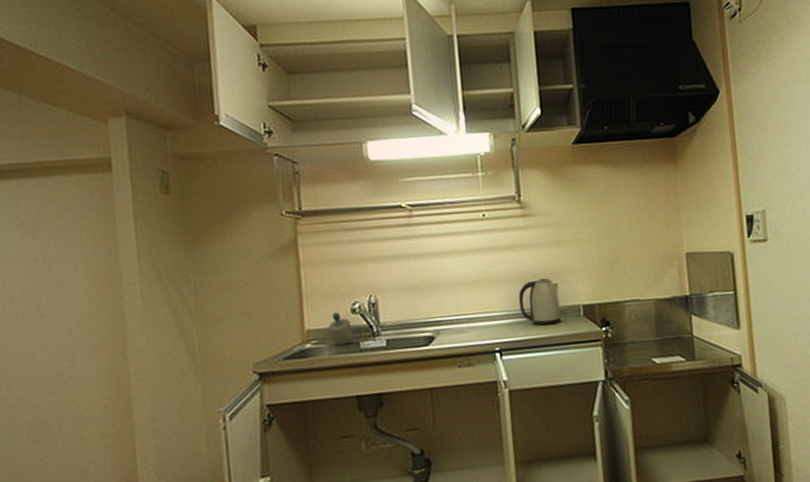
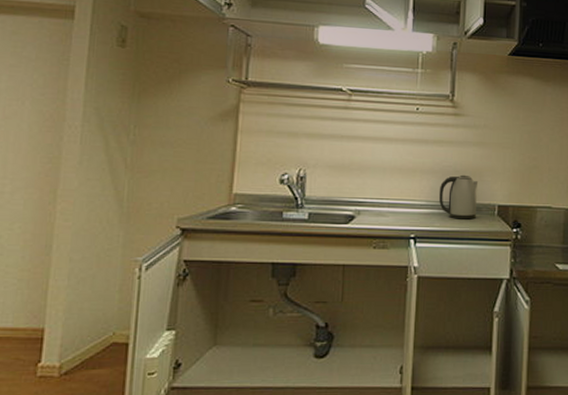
soap dispenser: present [328,312,355,346] -> none [255,180,279,212]

